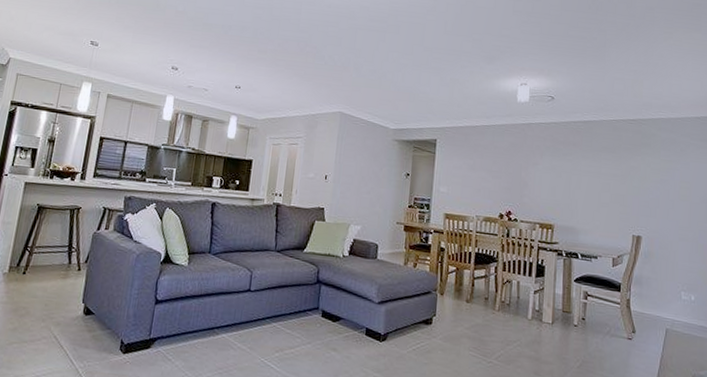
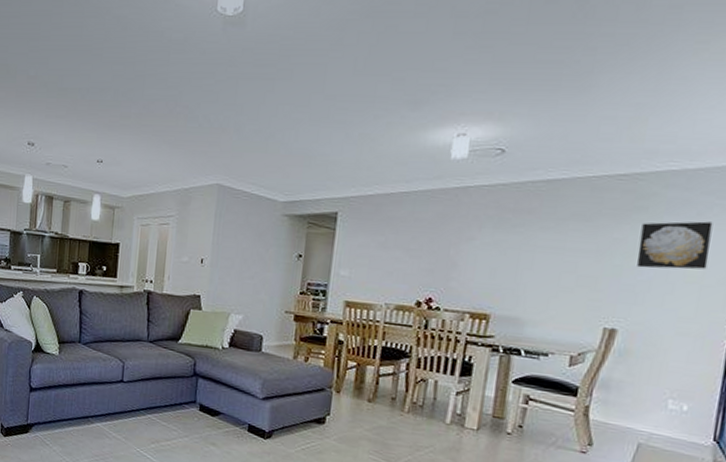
wall art: none [648,155,692,191] -> present [637,221,713,270]

